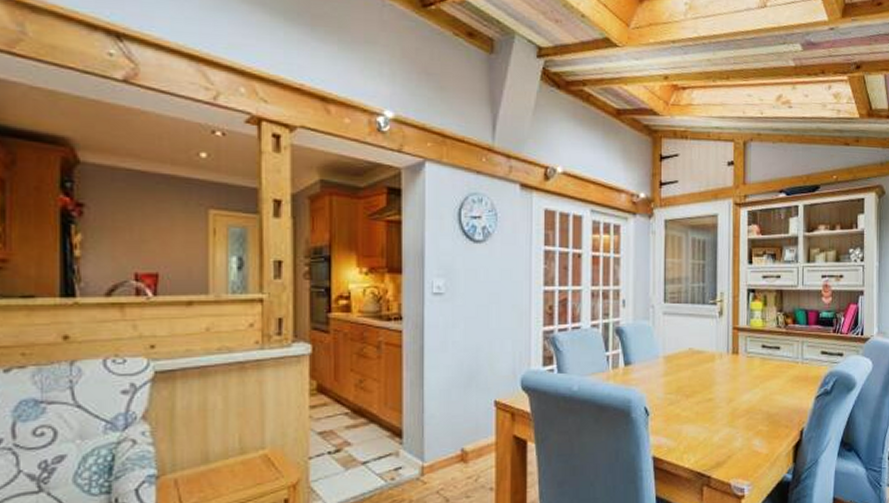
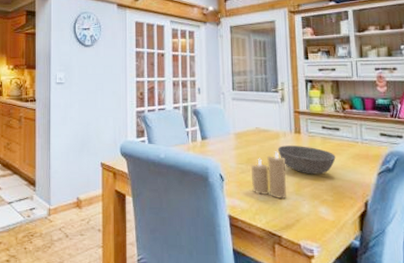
candle: none [681,376,720,434] -> present [251,151,287,200]
bowl: none [712,369,774,402] -> present [277,145,336,175]

